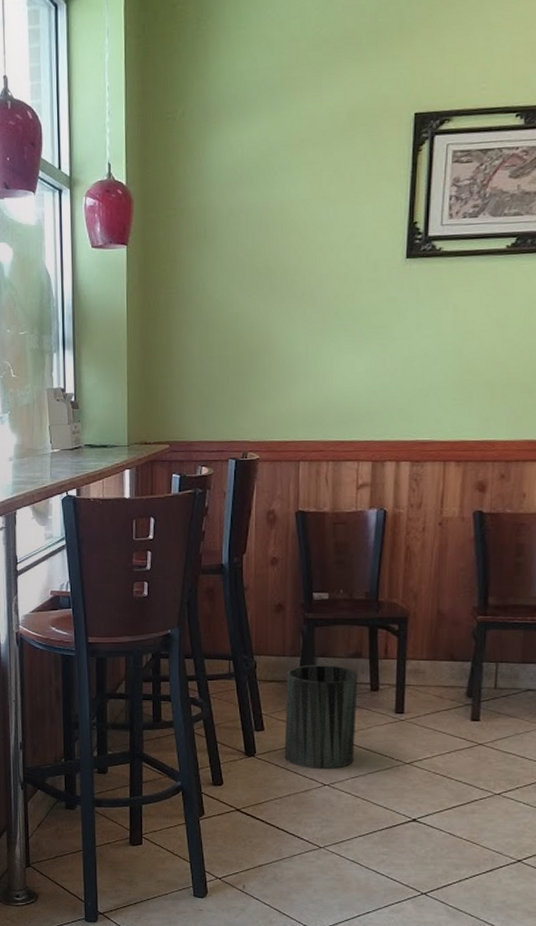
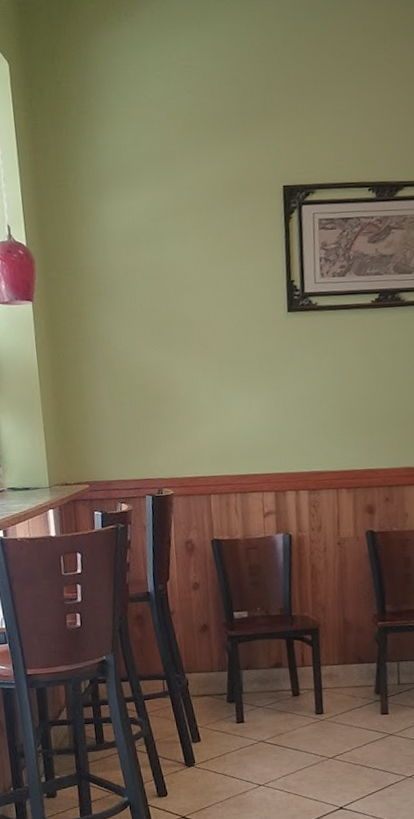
trash can: present [284,665,358,770] -> none [216,676,284,772]

